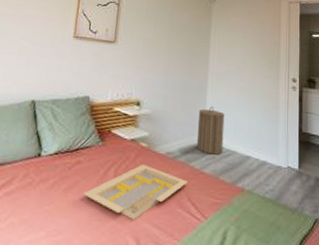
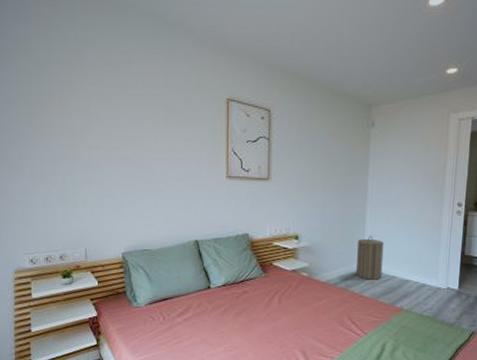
serving tray: present [83,165,188,221] -> none [252,292,348,338]

